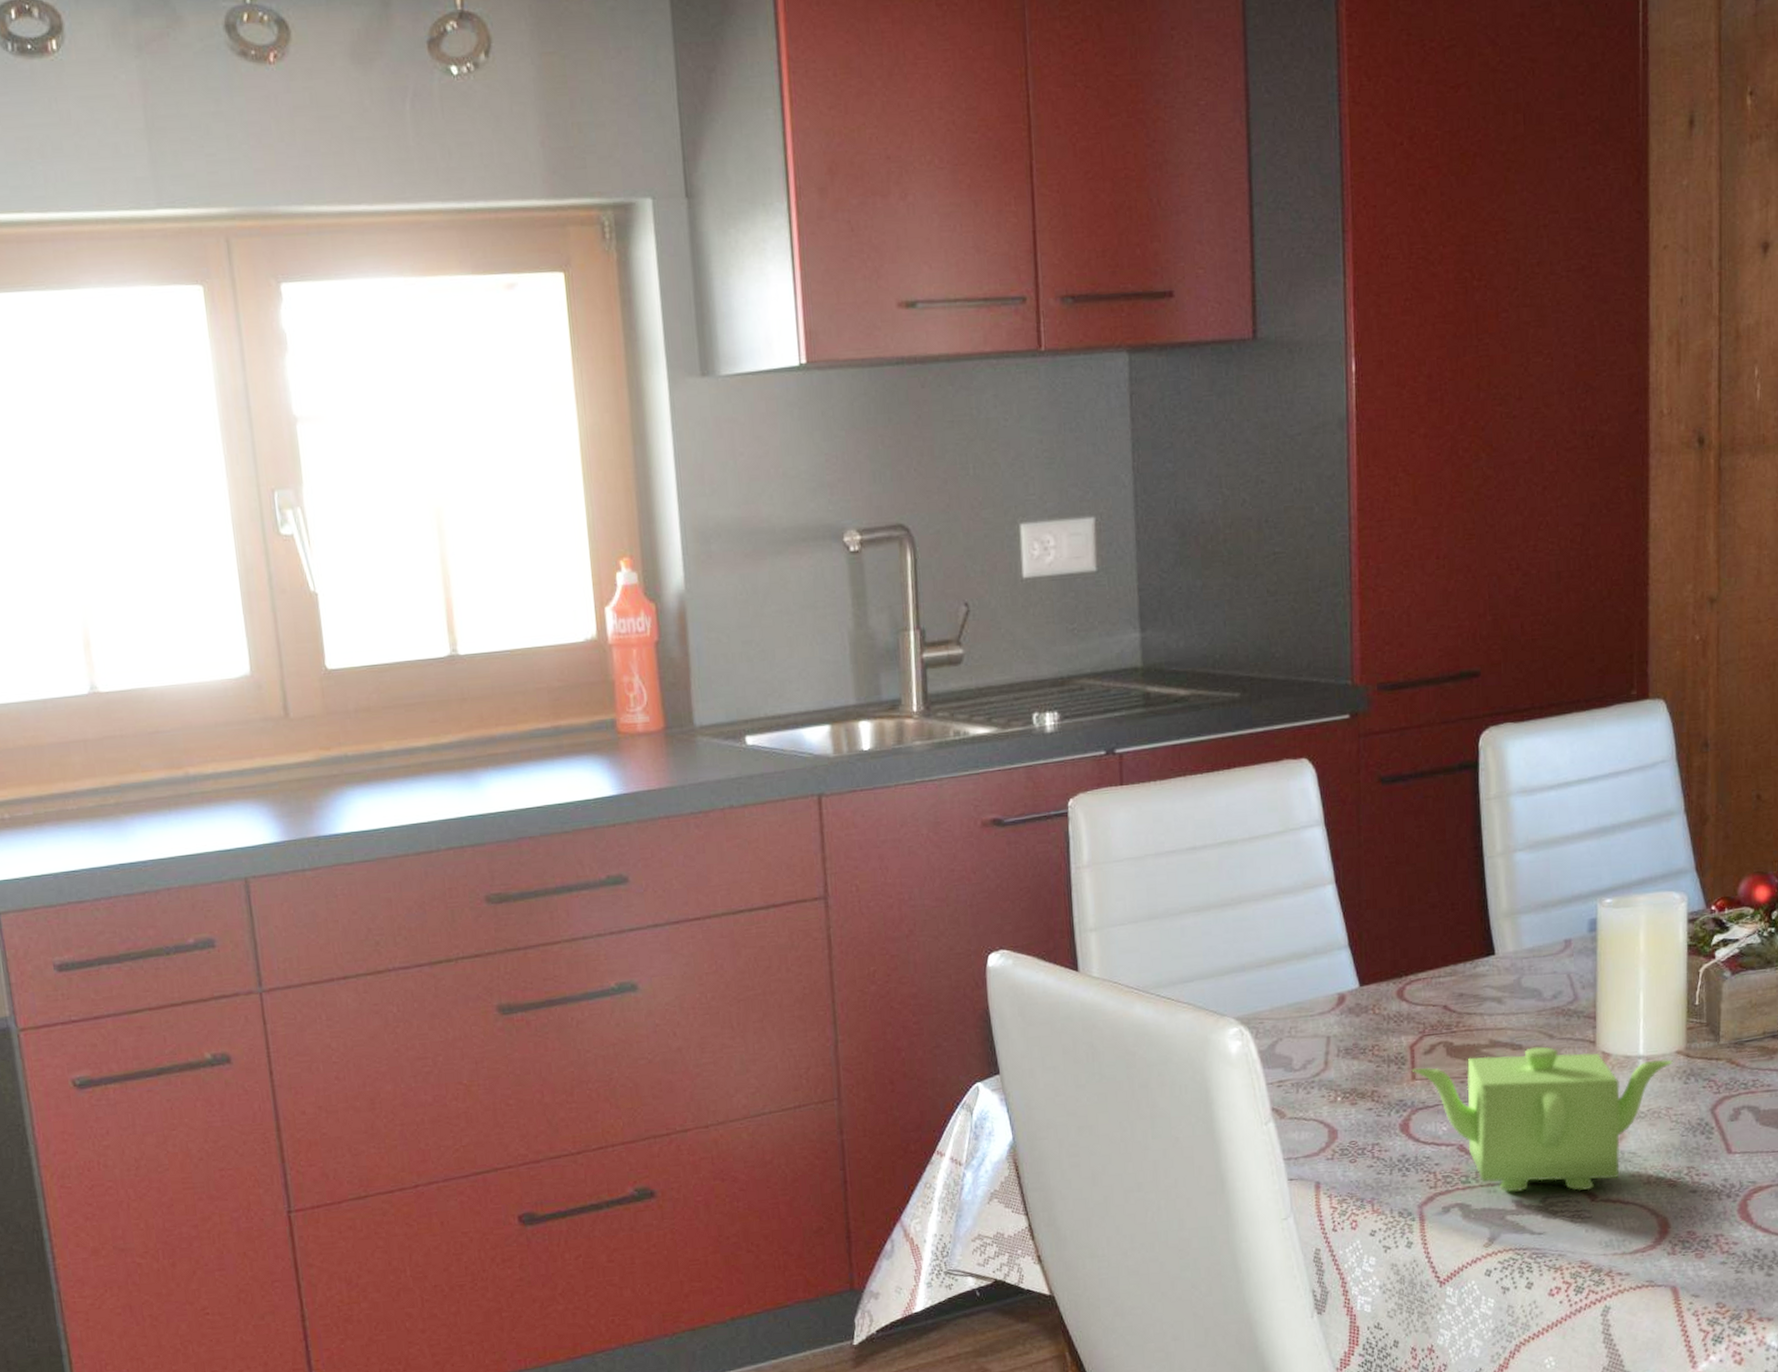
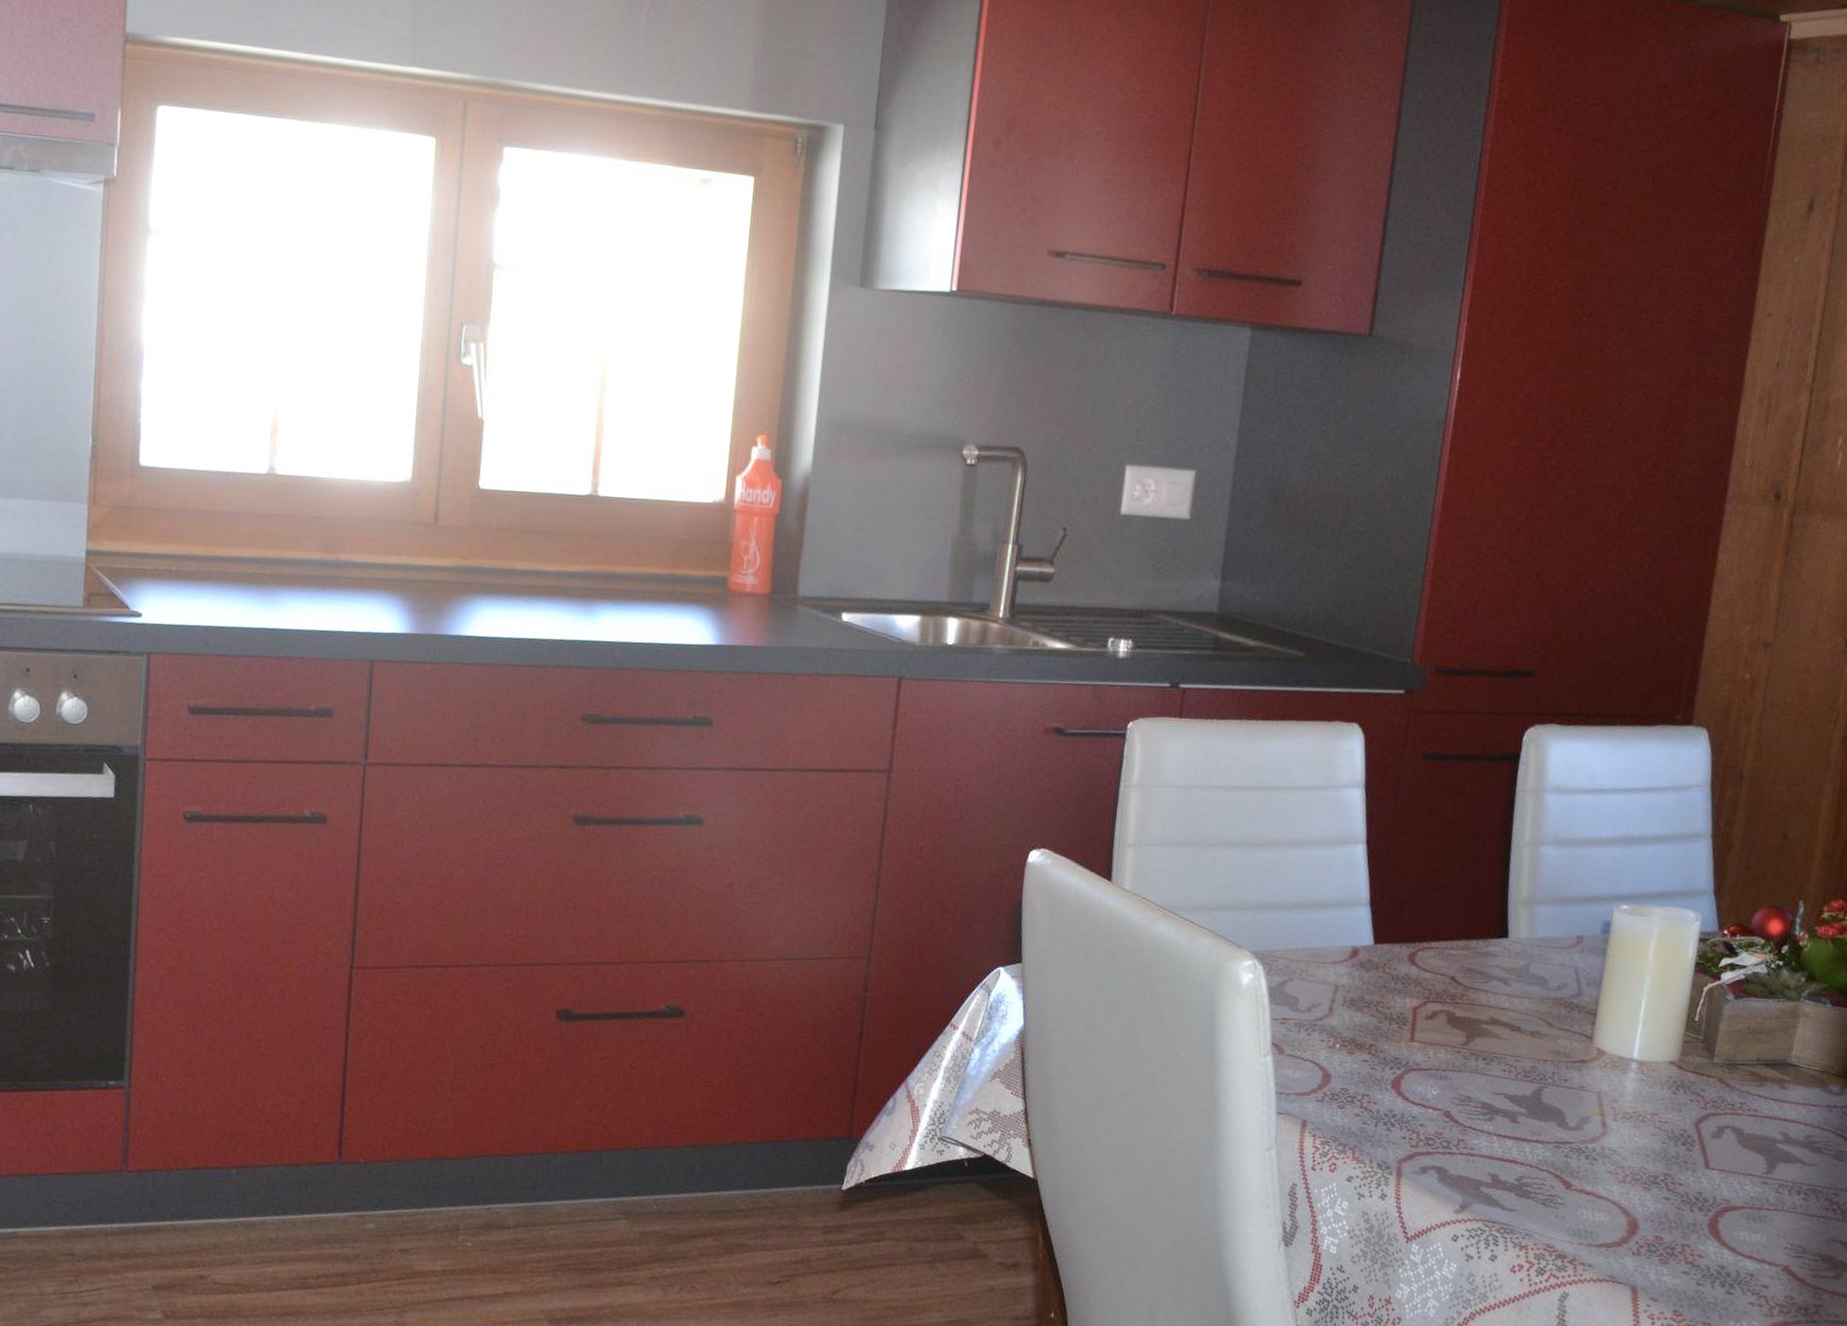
teapot: present [1413,1046,1674,1192] -> none [1412,1030,1666,1178]

